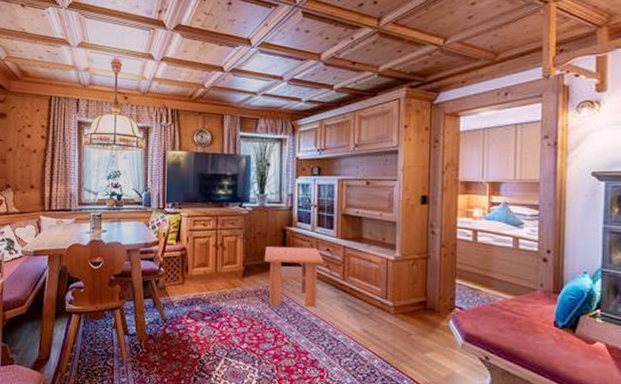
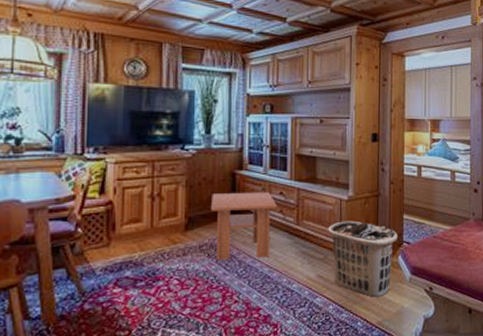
clothes hamper: none [374,280,449,358] -> present [328,220,398,297]

